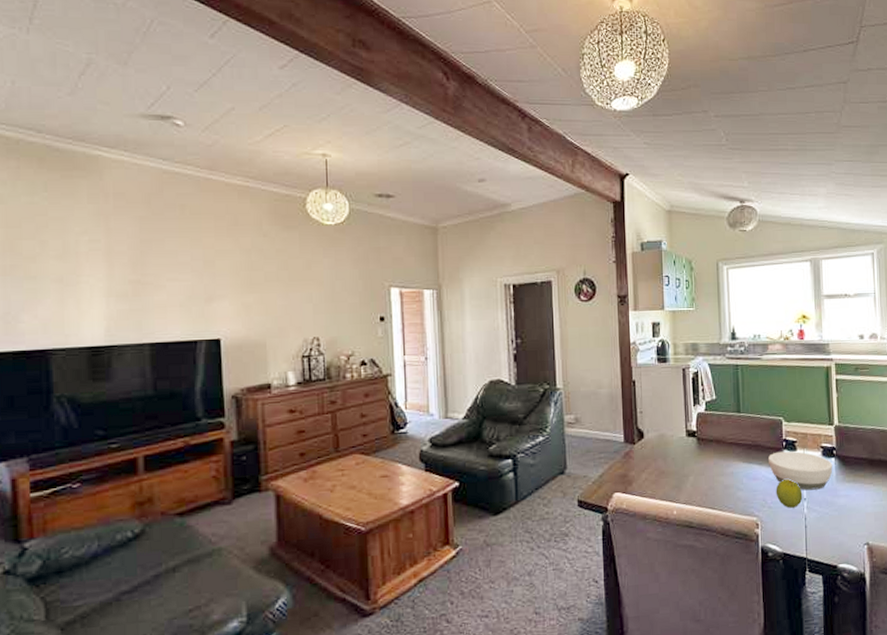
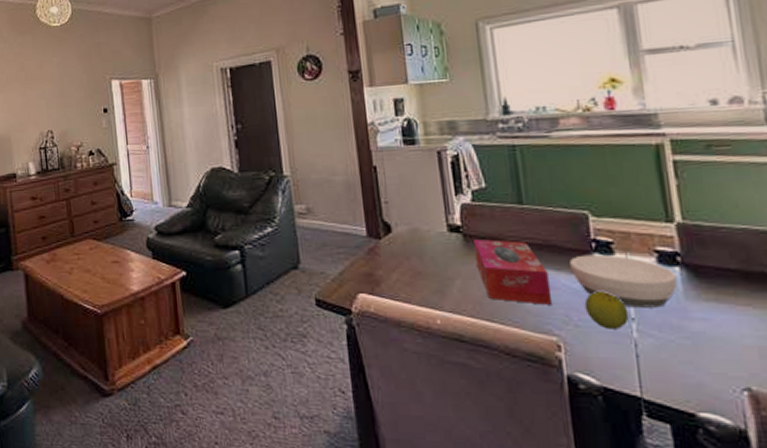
tissue box: none [704,442,756,493] -> present [473,239,553,305]

